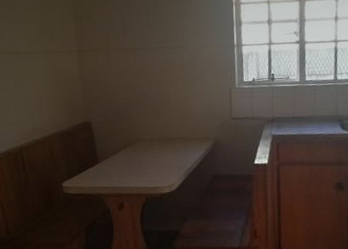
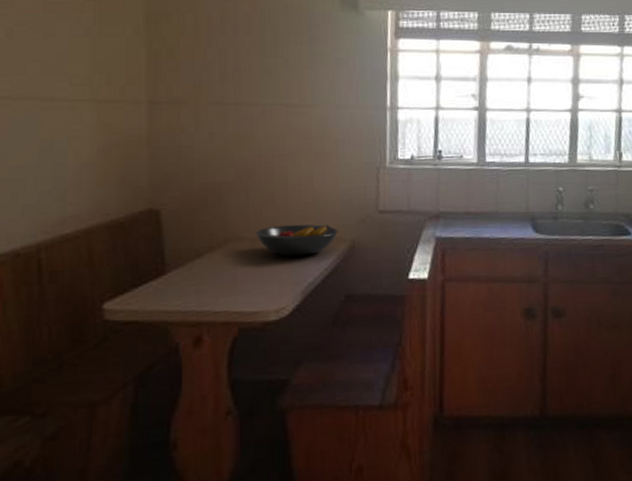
fruit bowl: none [152,128,206,151] -> present [255,224,338,257]

